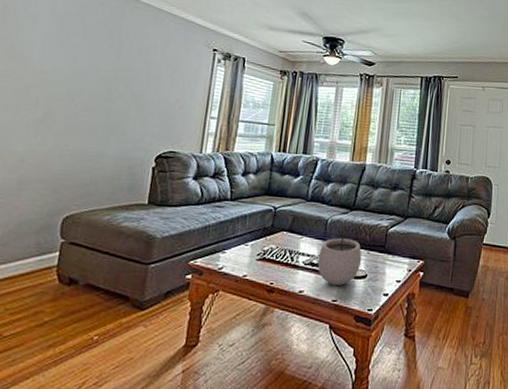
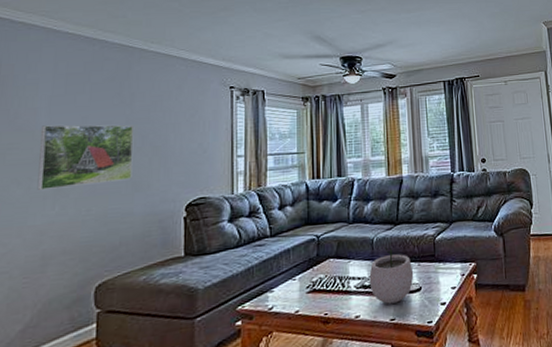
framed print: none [23,58,118,123] -> present [37,124,134,190]

